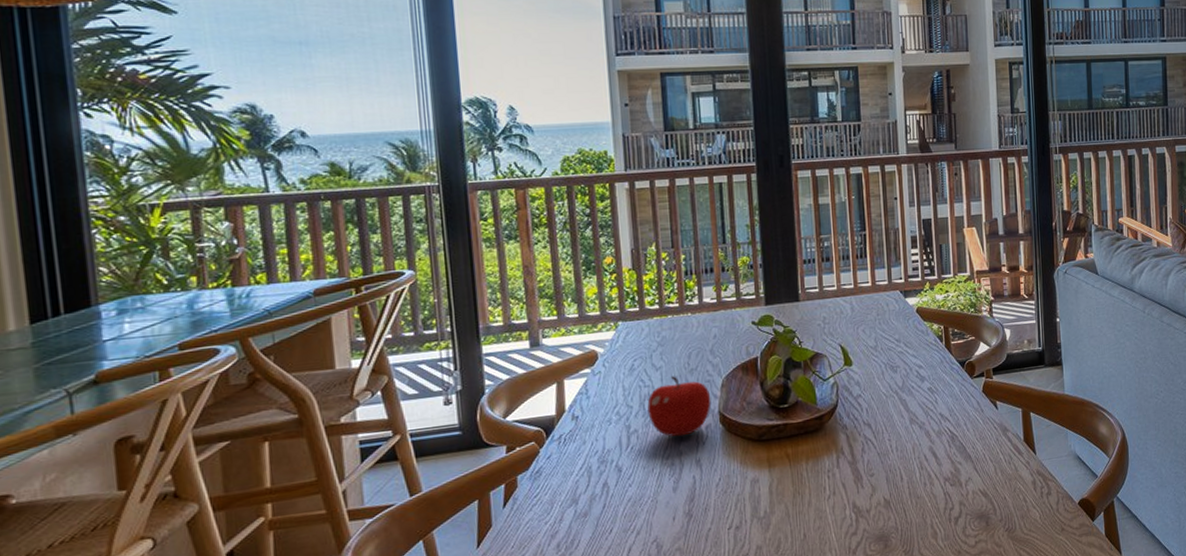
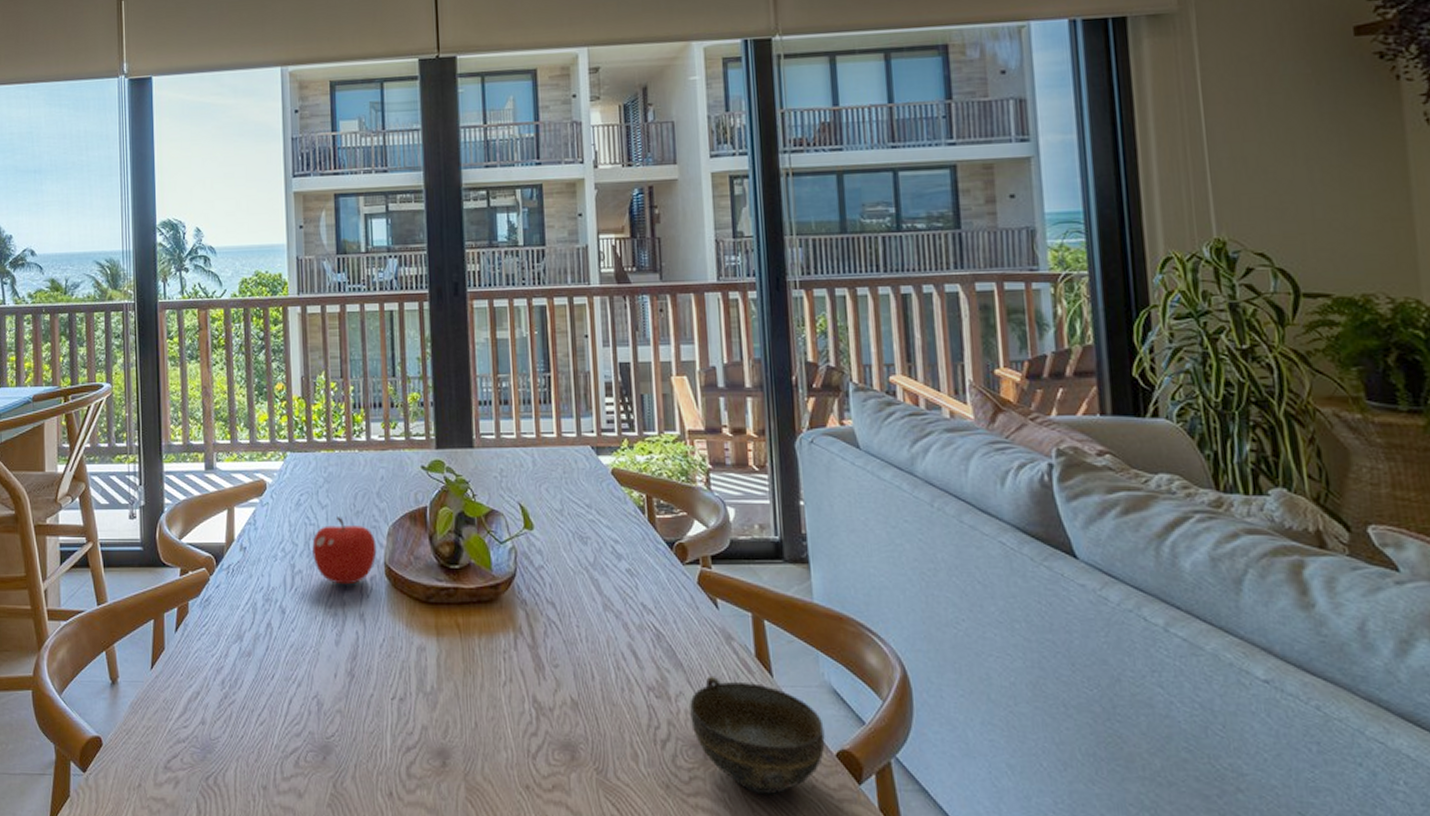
cup: none [976,461,1071,543] -> present [690,675,825,794]

